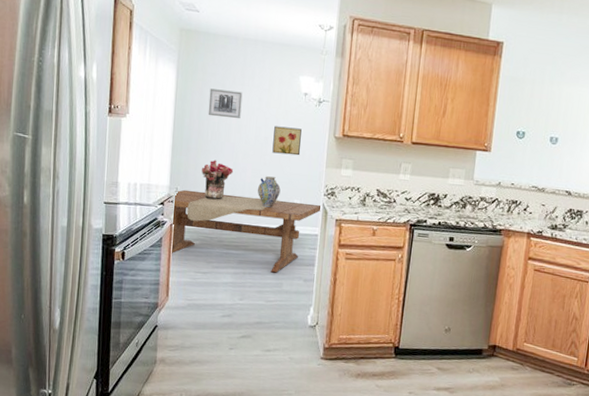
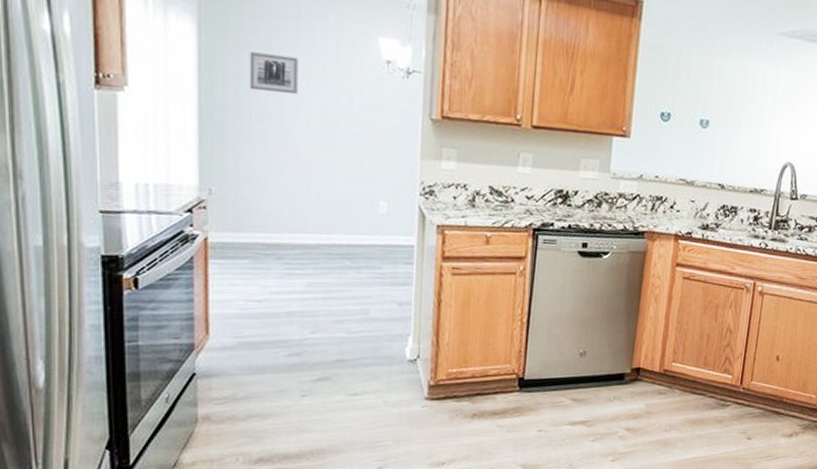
dining table: present [171,189,321,273] -> none [207,191,417,297]
bouquet: present [202,160,234,200] -> none [246,150,292,205]
ceramic jug: present [257,176,281,208] -> none [327,171,360,212]
wall art: present [272,126,302,156] -> none [345,104,386,144]

